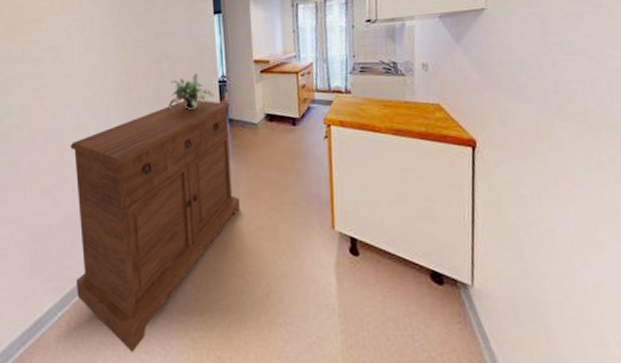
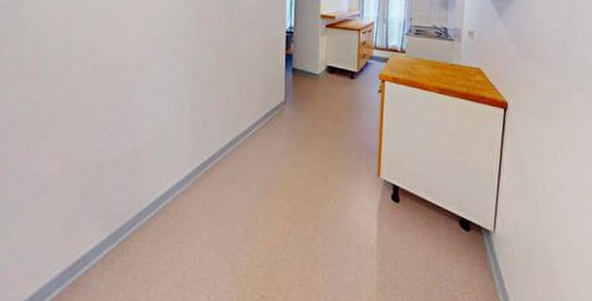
sideboard: present [70,100,240,352] -> none [125,48,295,291]
potted plant: present [168,73,214,110] -> none [236,22,281,56]

